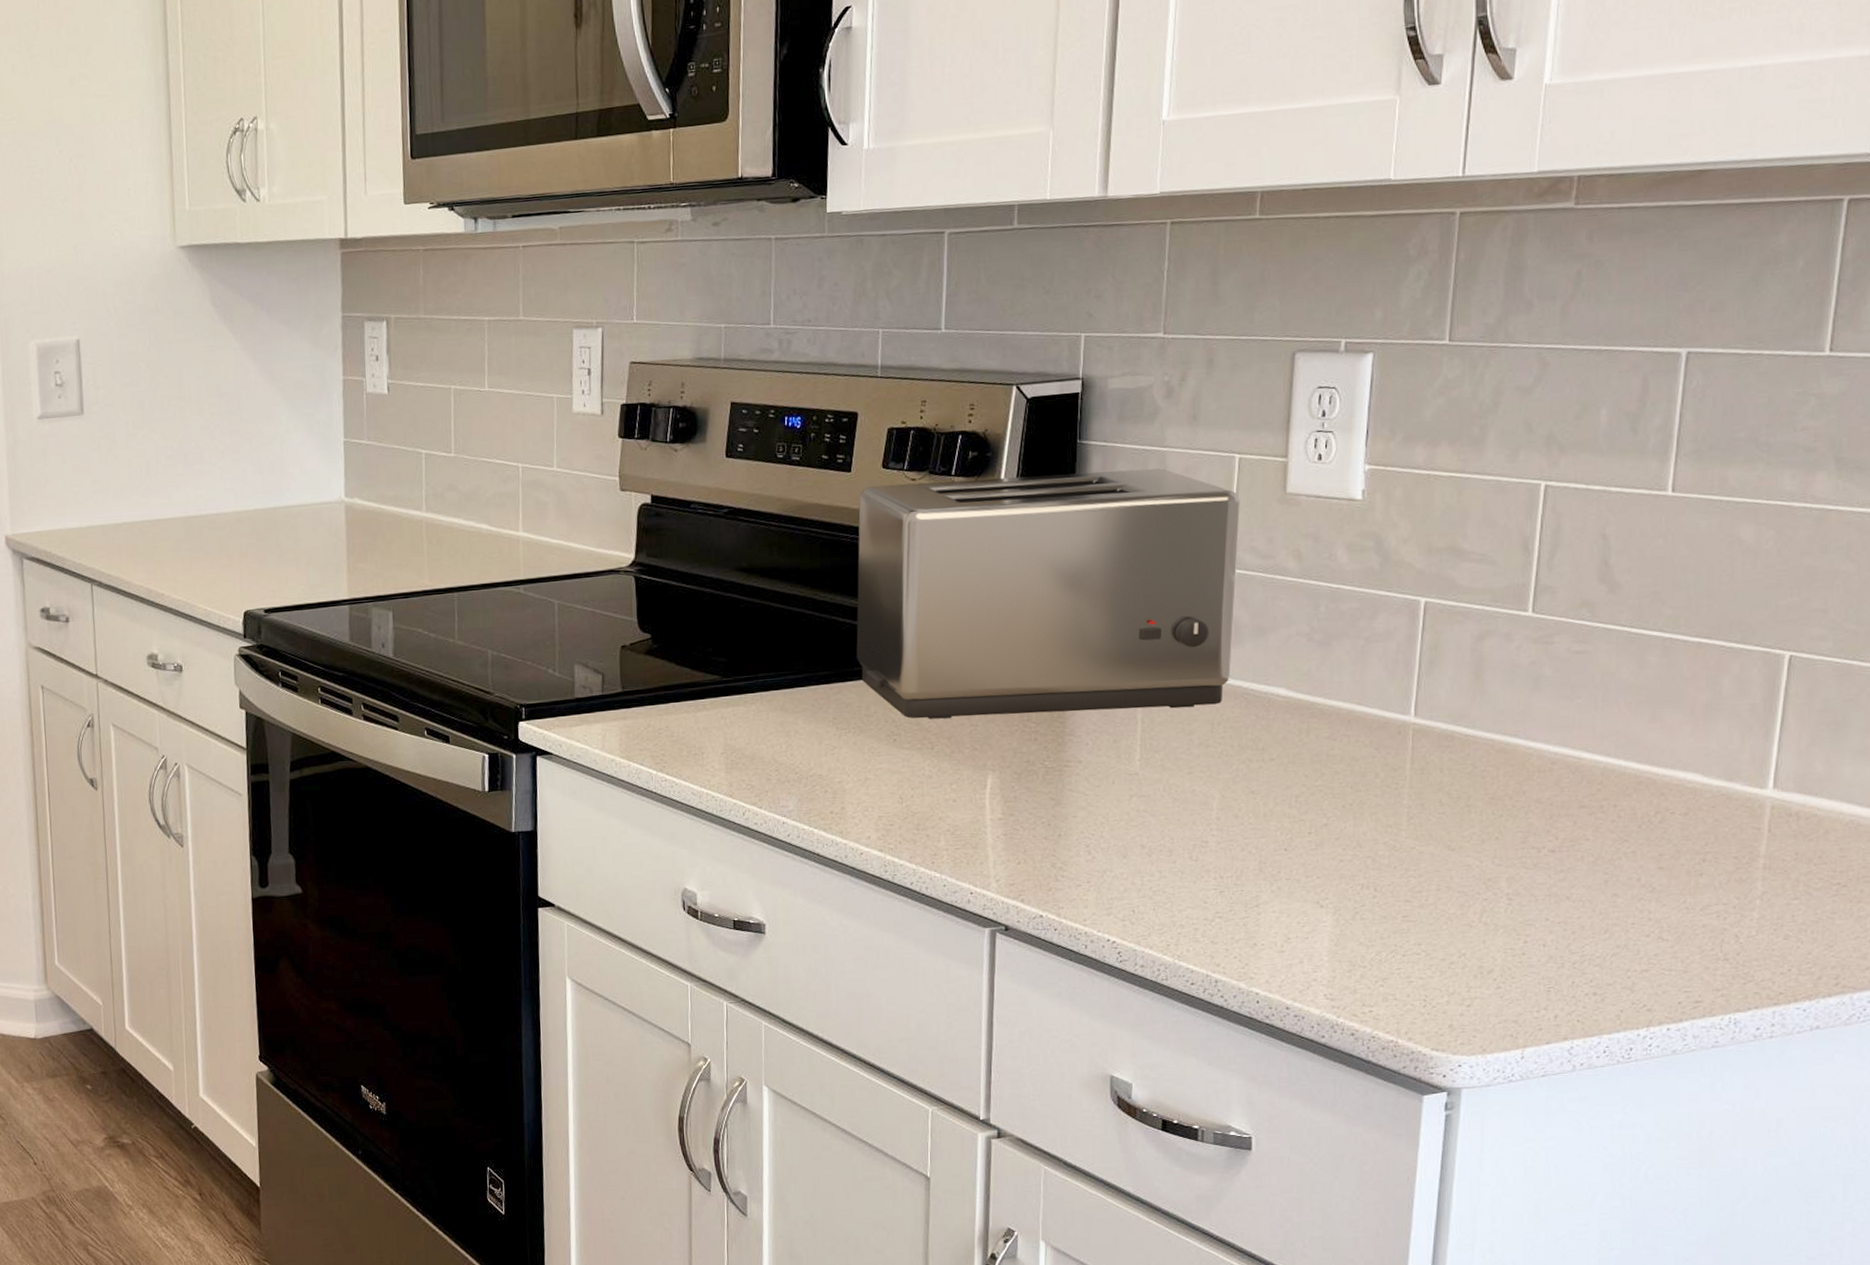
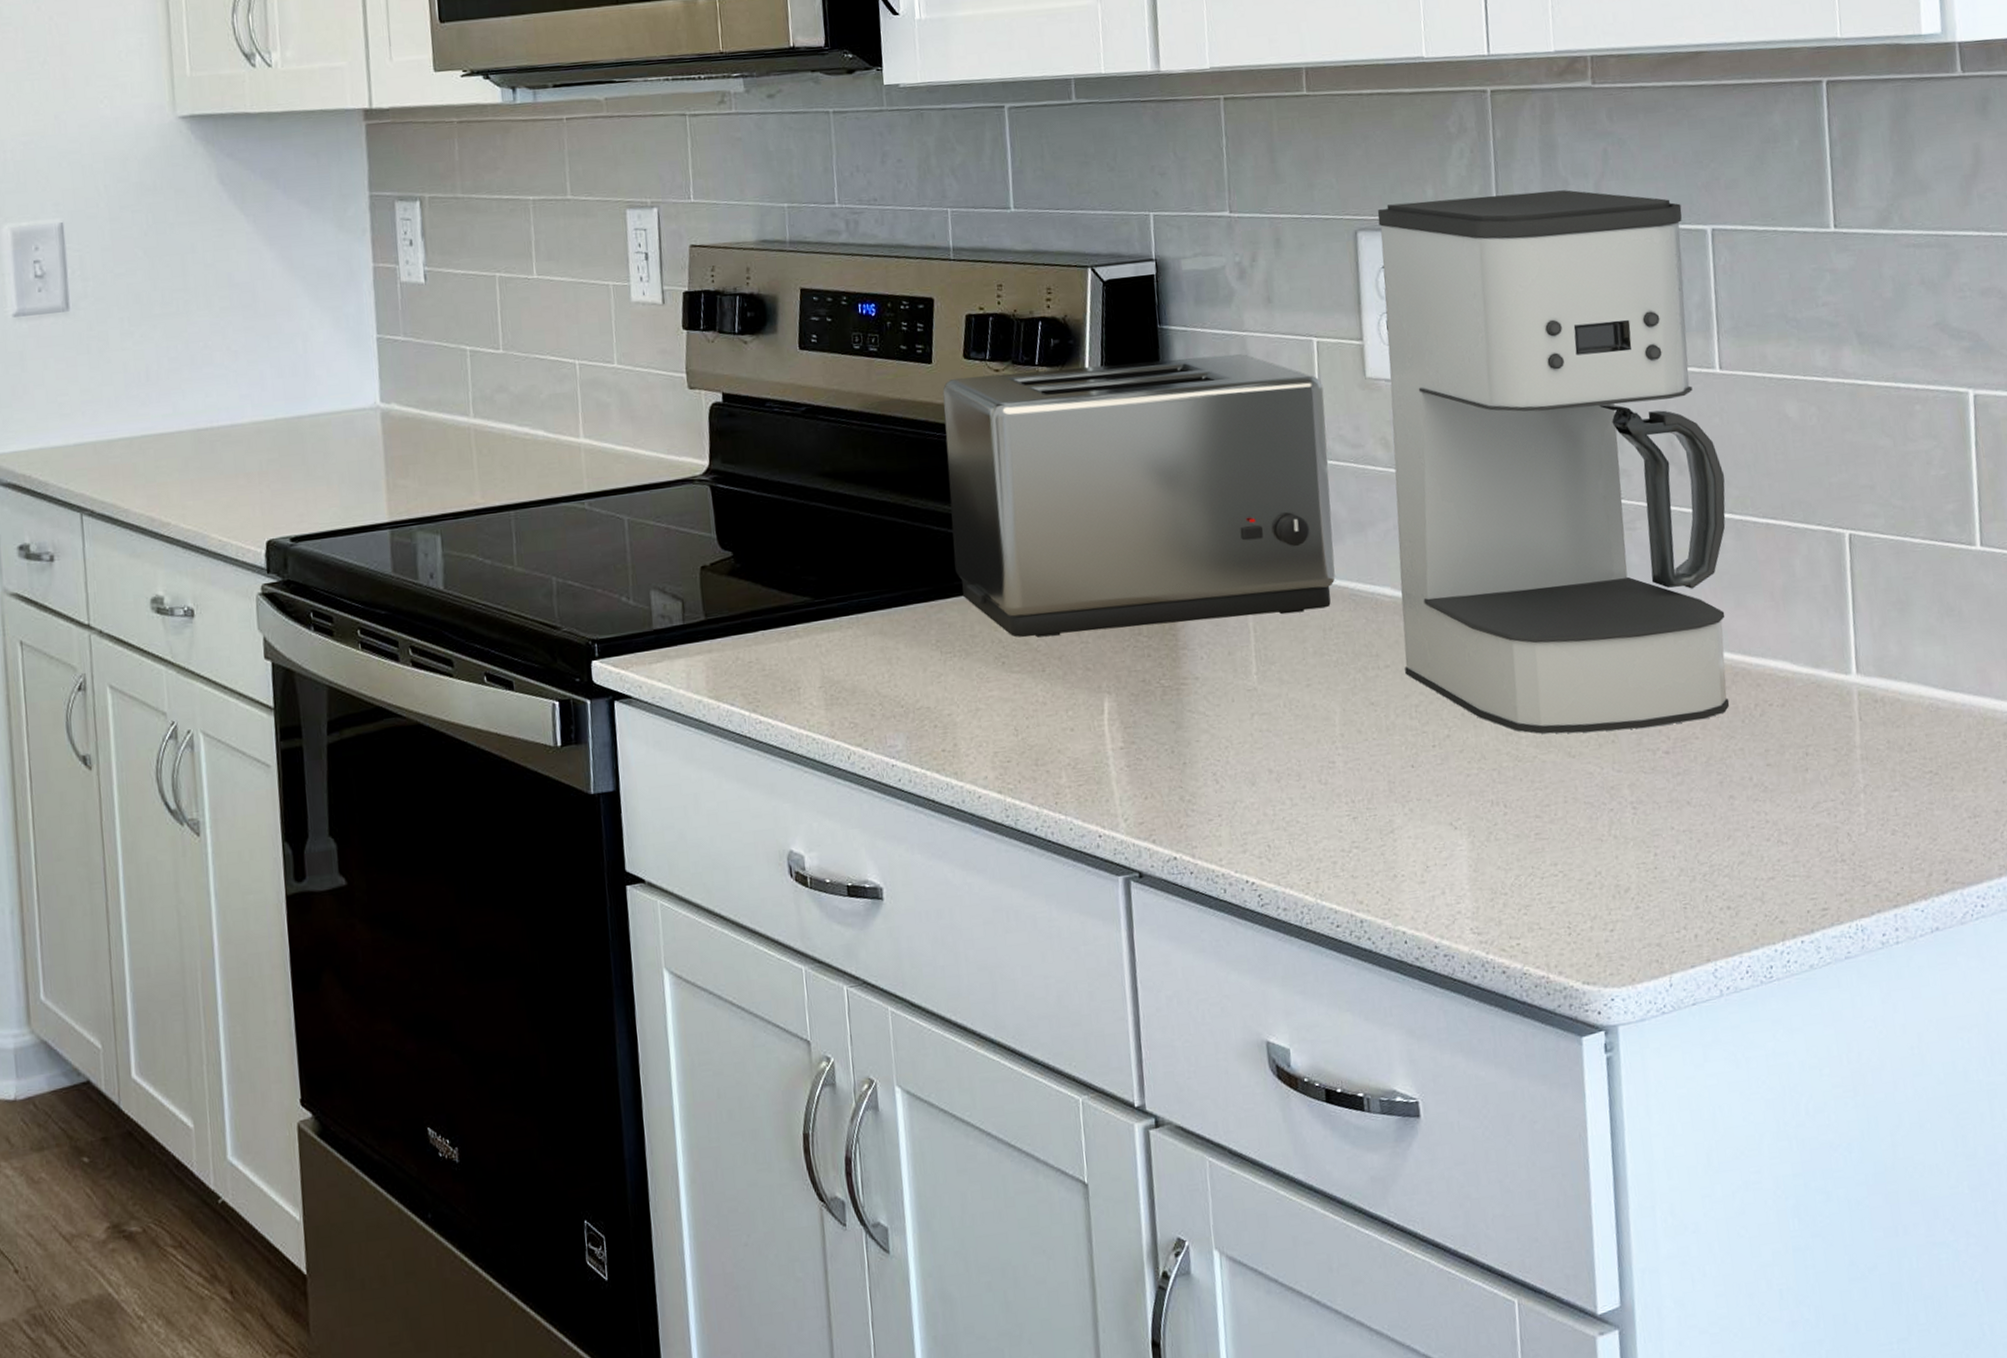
coffee maker: none [1290,312,1659,829] -> present [1377,190,1730,734]

